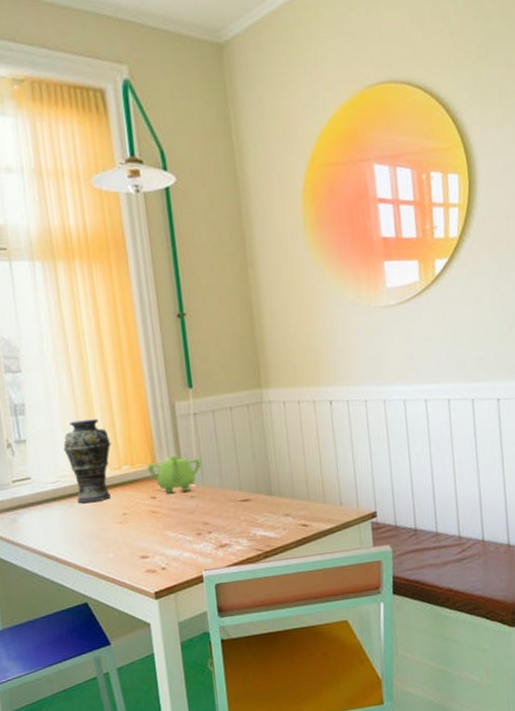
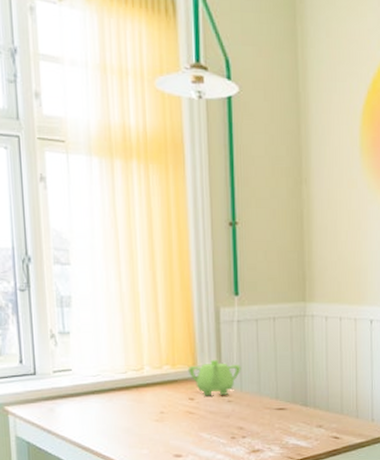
vase: present [63,419,111,503] -> none [106,317,154,399]

